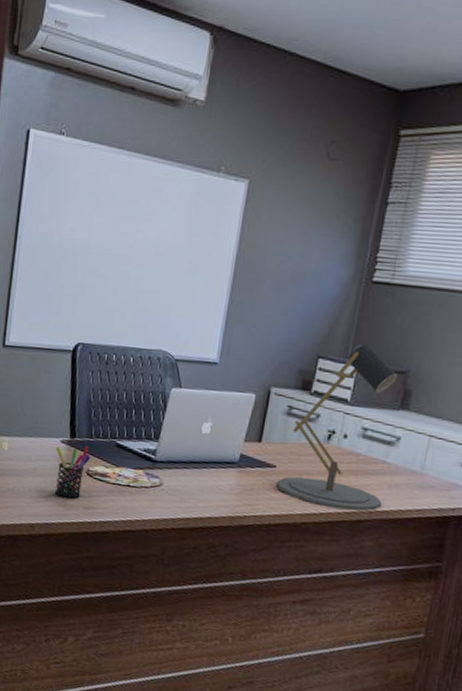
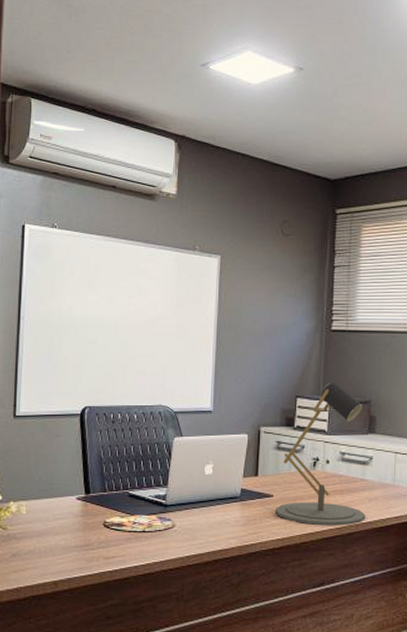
pen holder: present [54,446,91,499] -> none [72,500,107,551]

